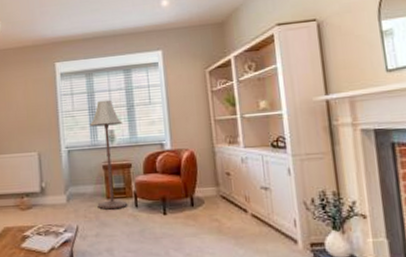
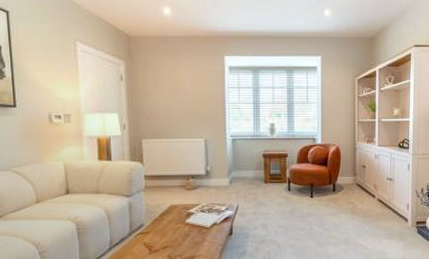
floor lamp: present [90,100,128,210] -> none [254,96,283,192]

